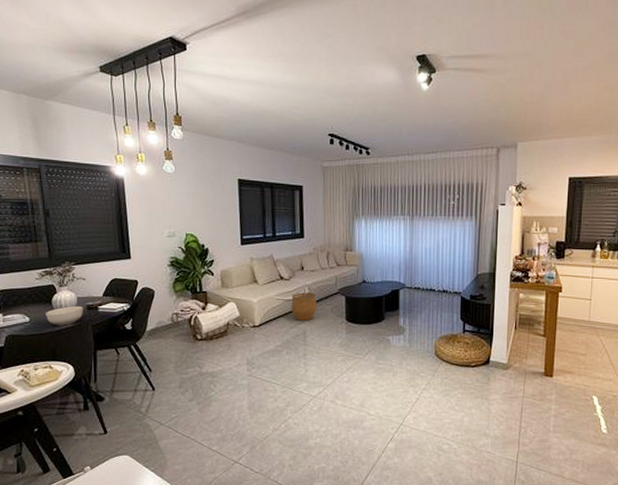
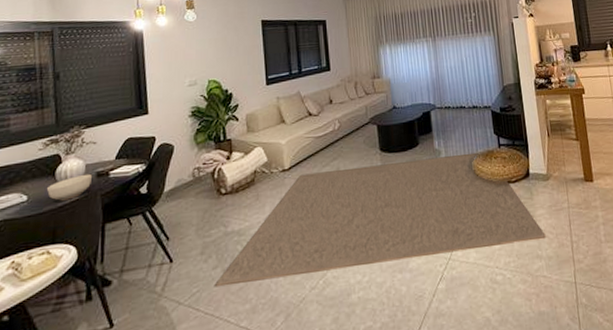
rug: none [191,332,496,420] -> present [215,152,546,286]
basket: present [291,292,317,322] -> none [321,125,349,159]

